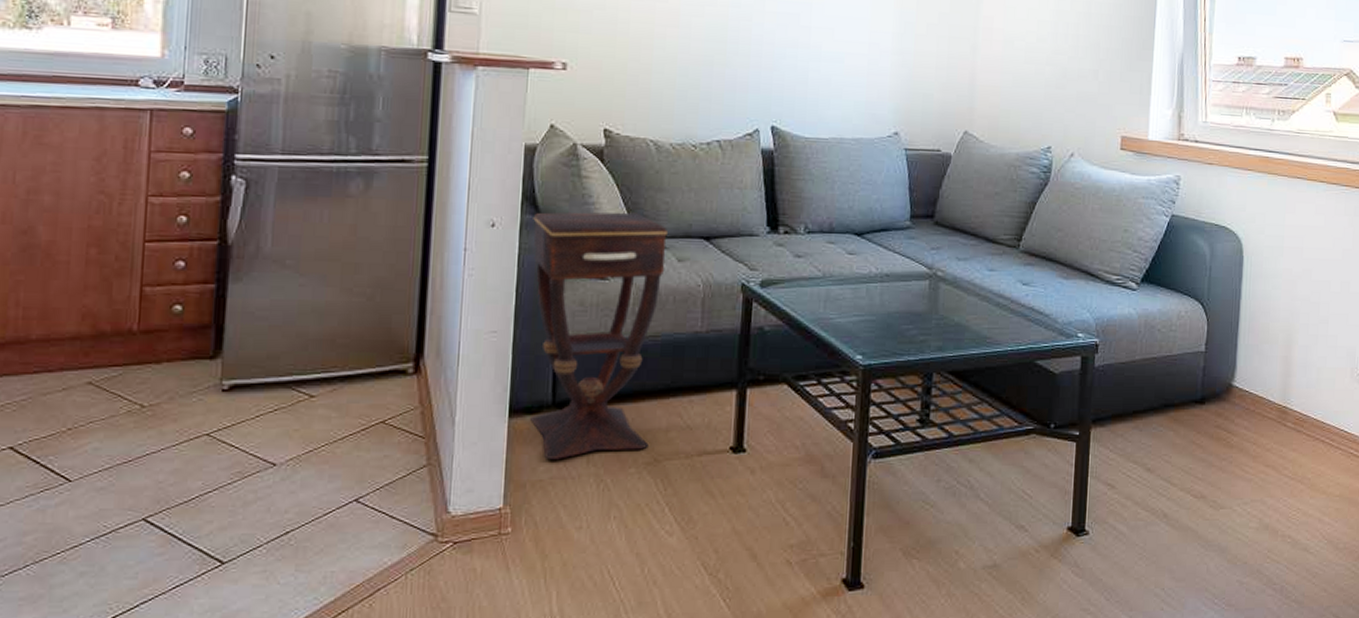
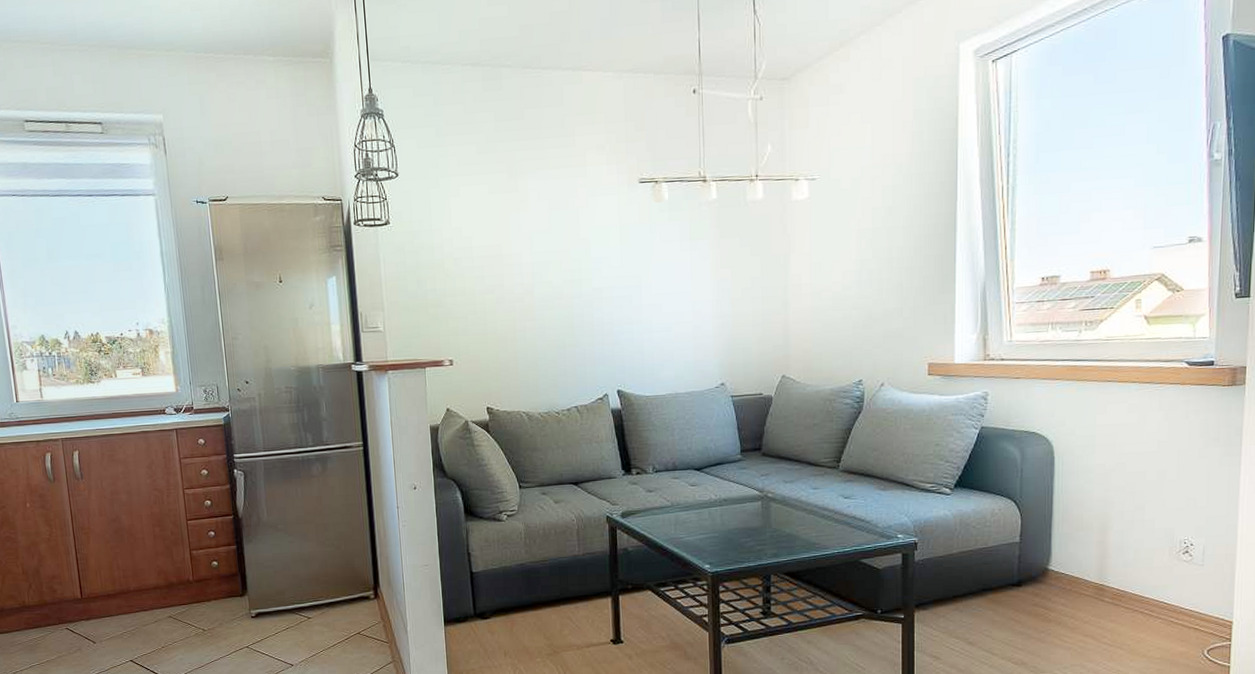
side table: present [529,212,667,459] -> none [443,469,548,654]

